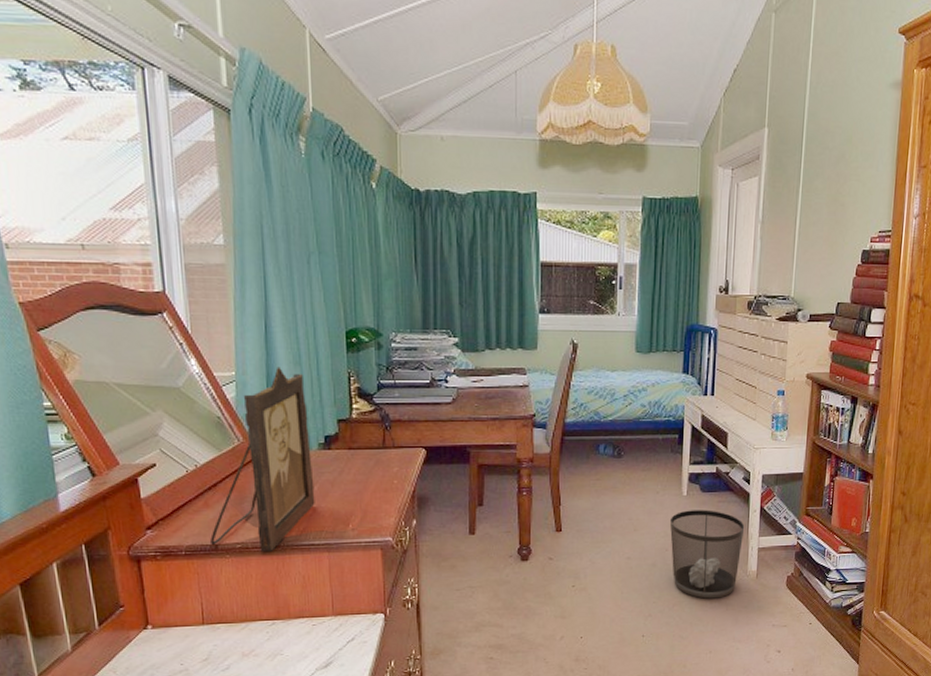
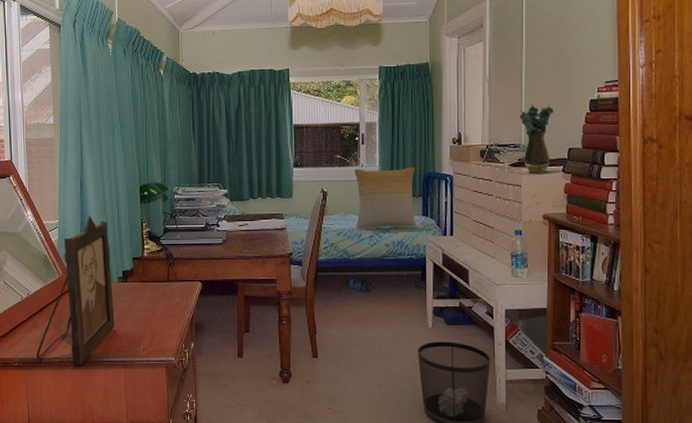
pillow: none [609,317,678,387] -> present [354,166,418,229]
vase: none [791,251,826,329] -> present [520,103,554,173]

